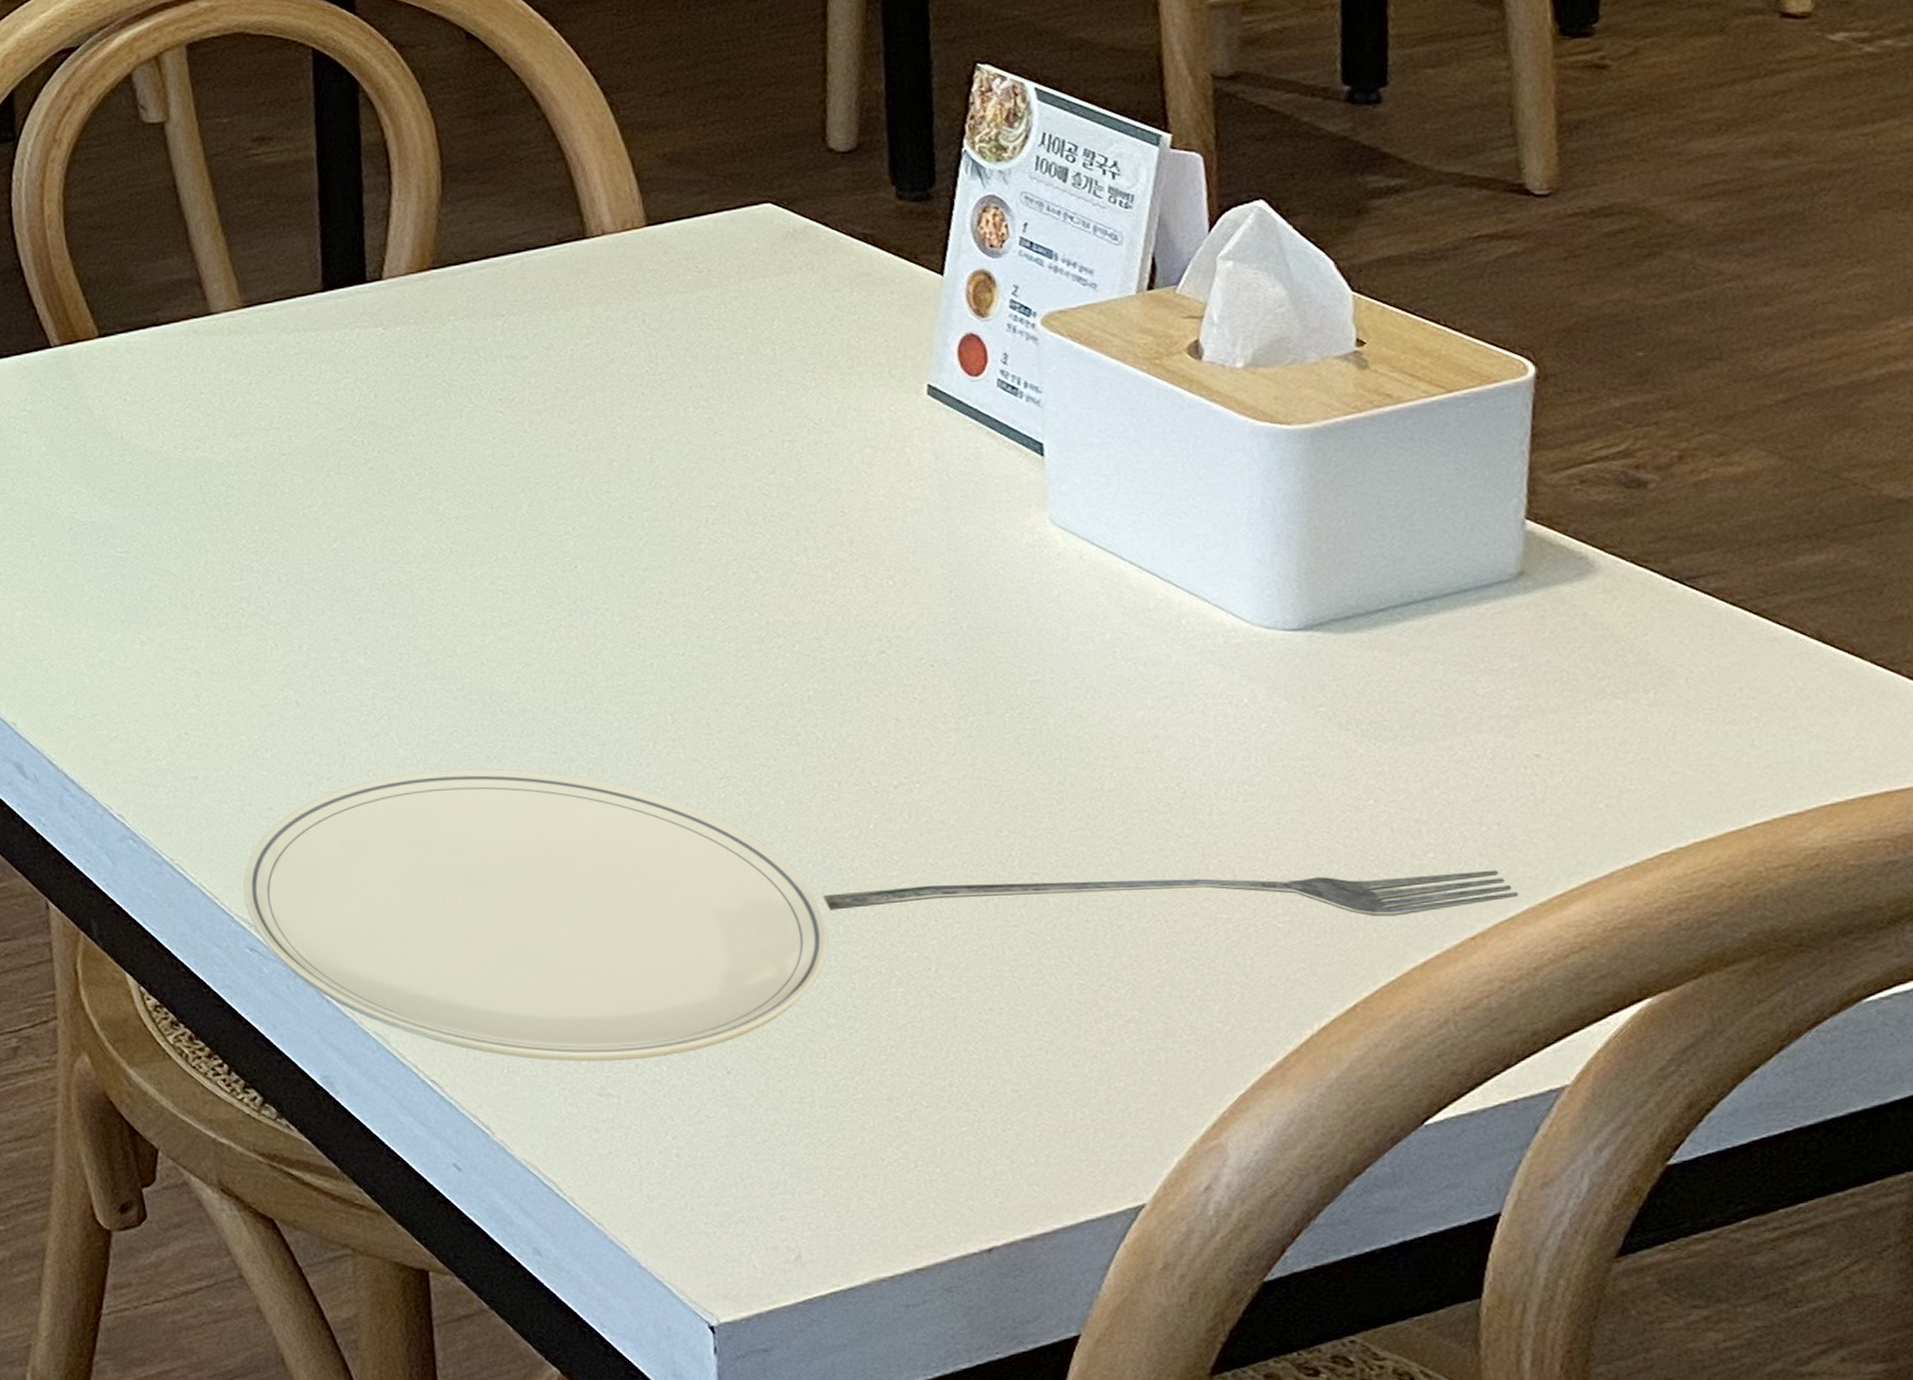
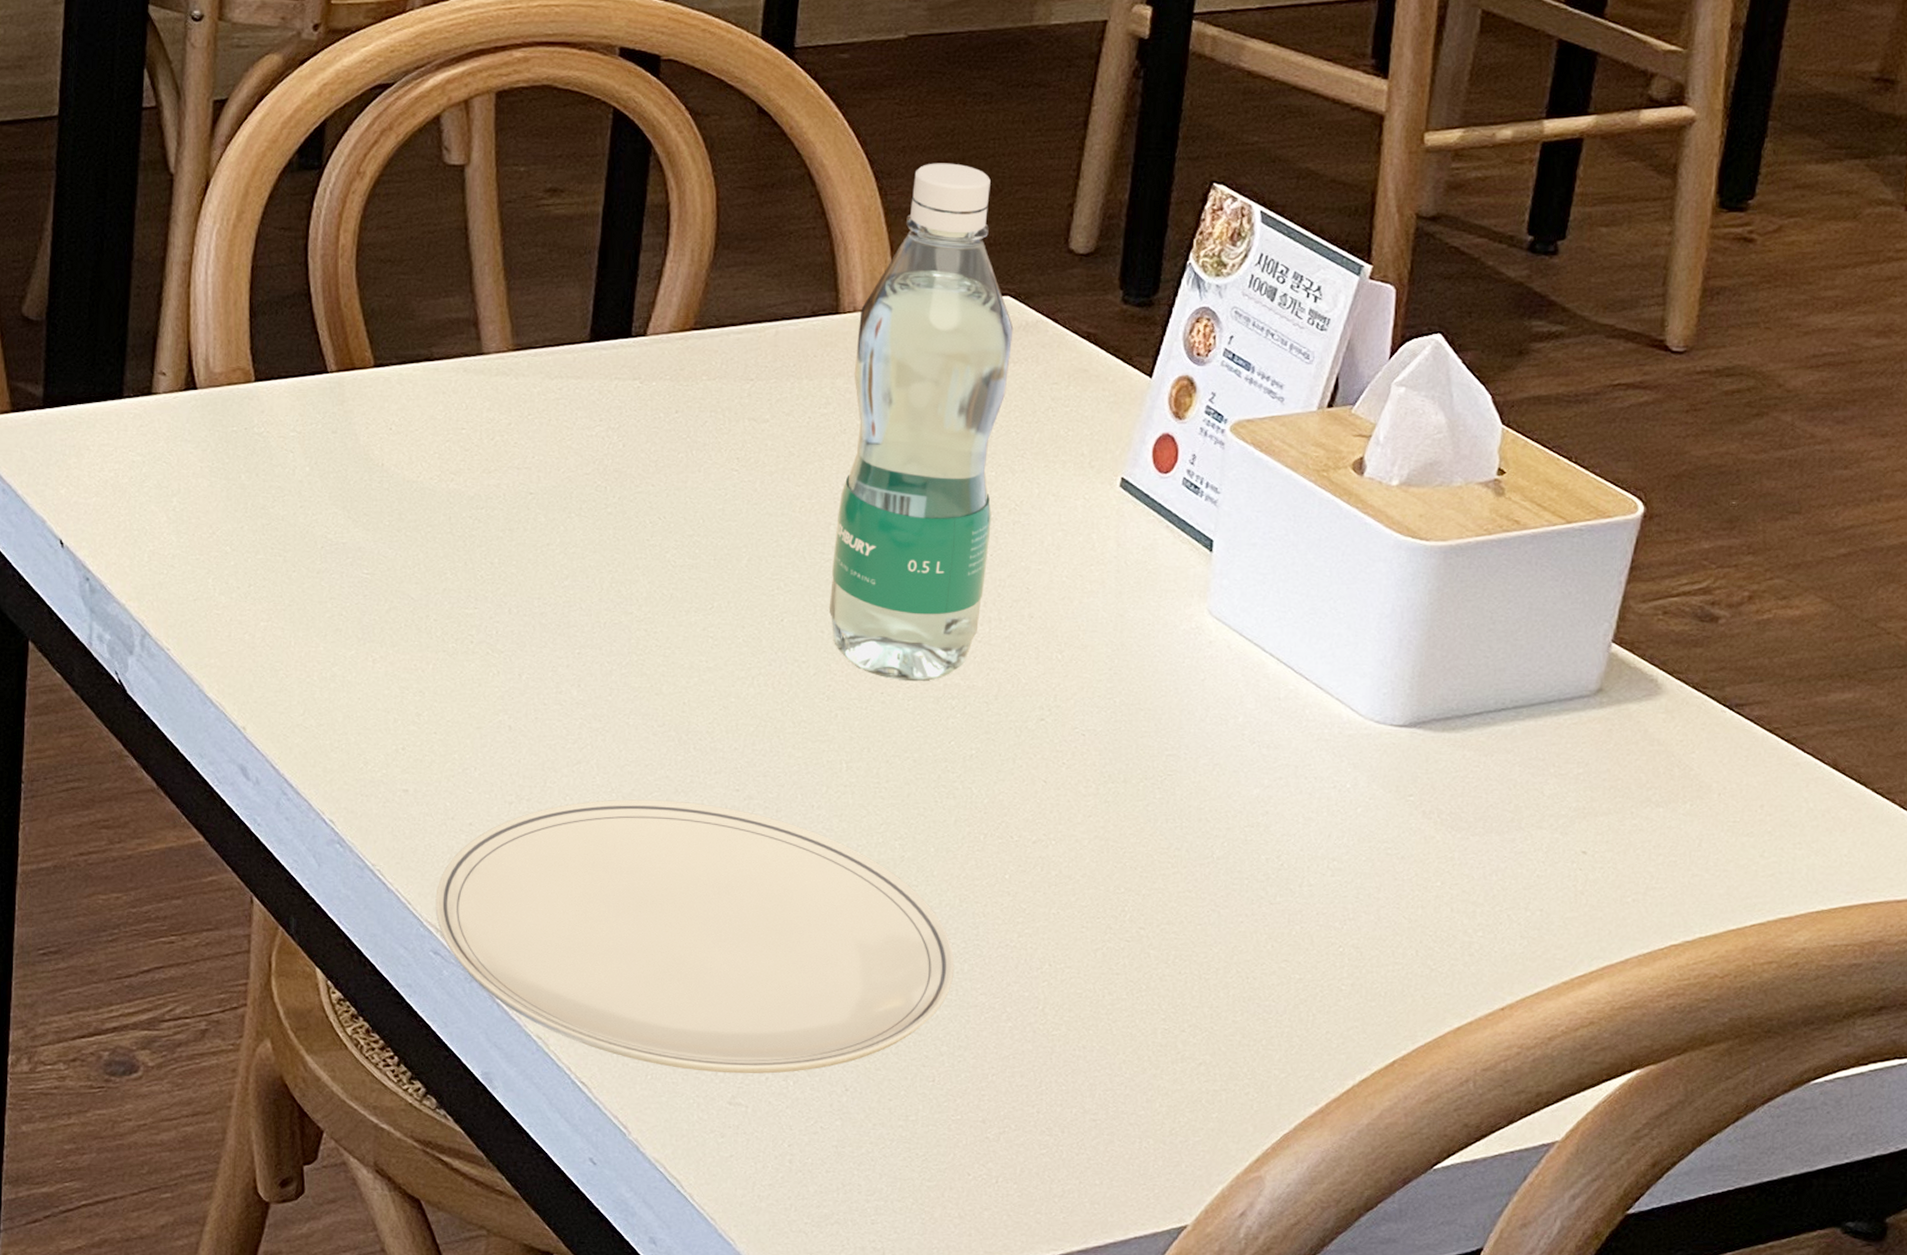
bottle: none [610,70,794,622] -> present [829,163,1014,682]
fork: present [823,870,1519,917] -> none [954,932,1547,985]

